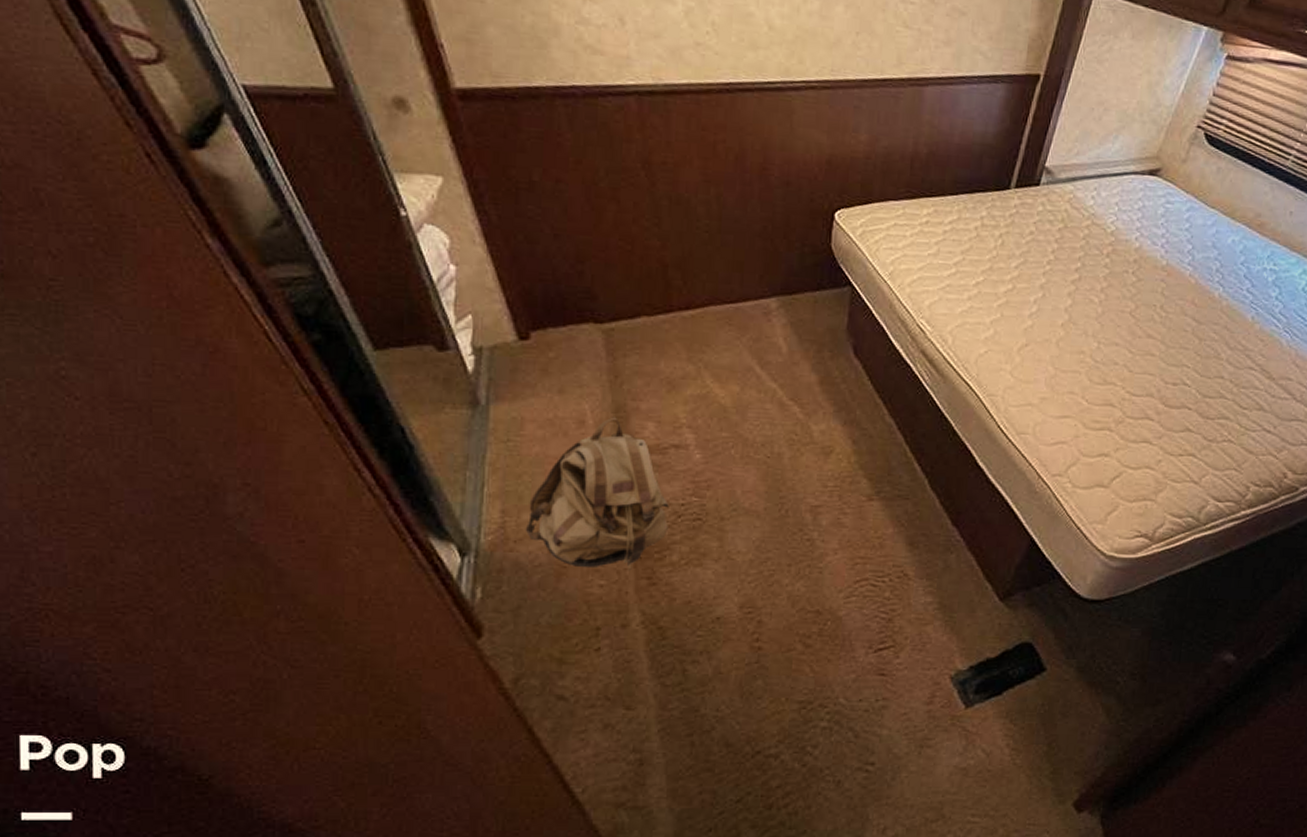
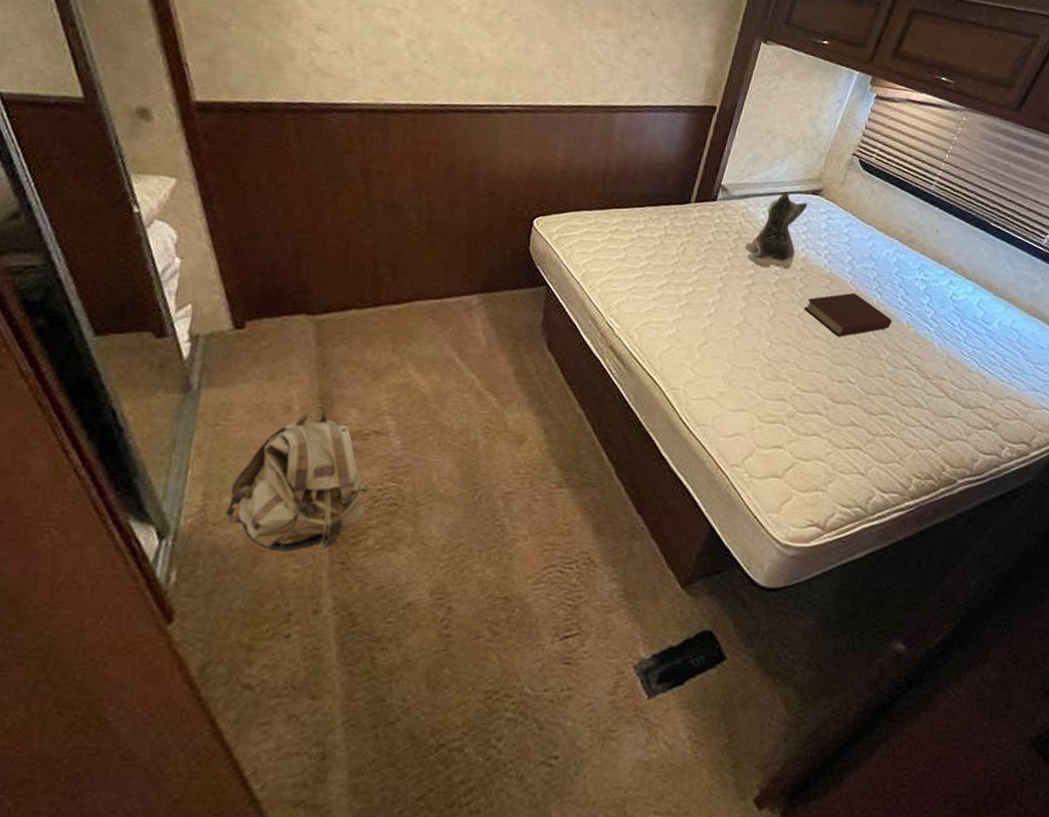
plush toy: none [1072,172,1144,261] -> present [746,191,808,269]
book: none [1136,286,1235,335] -> present [804,292,892,337]

